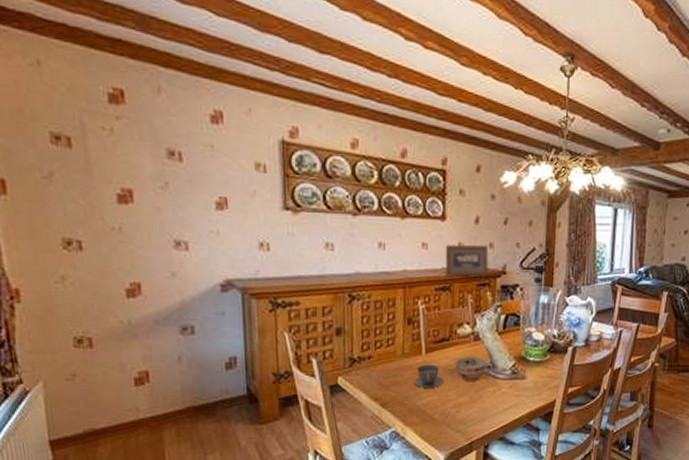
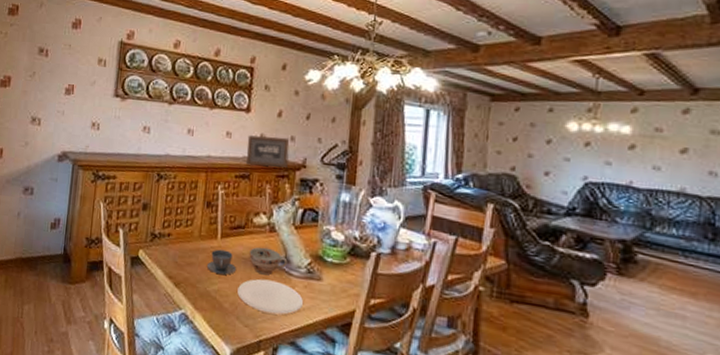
plate: none [447,386,509,416] -> present [237,279,303,316]

